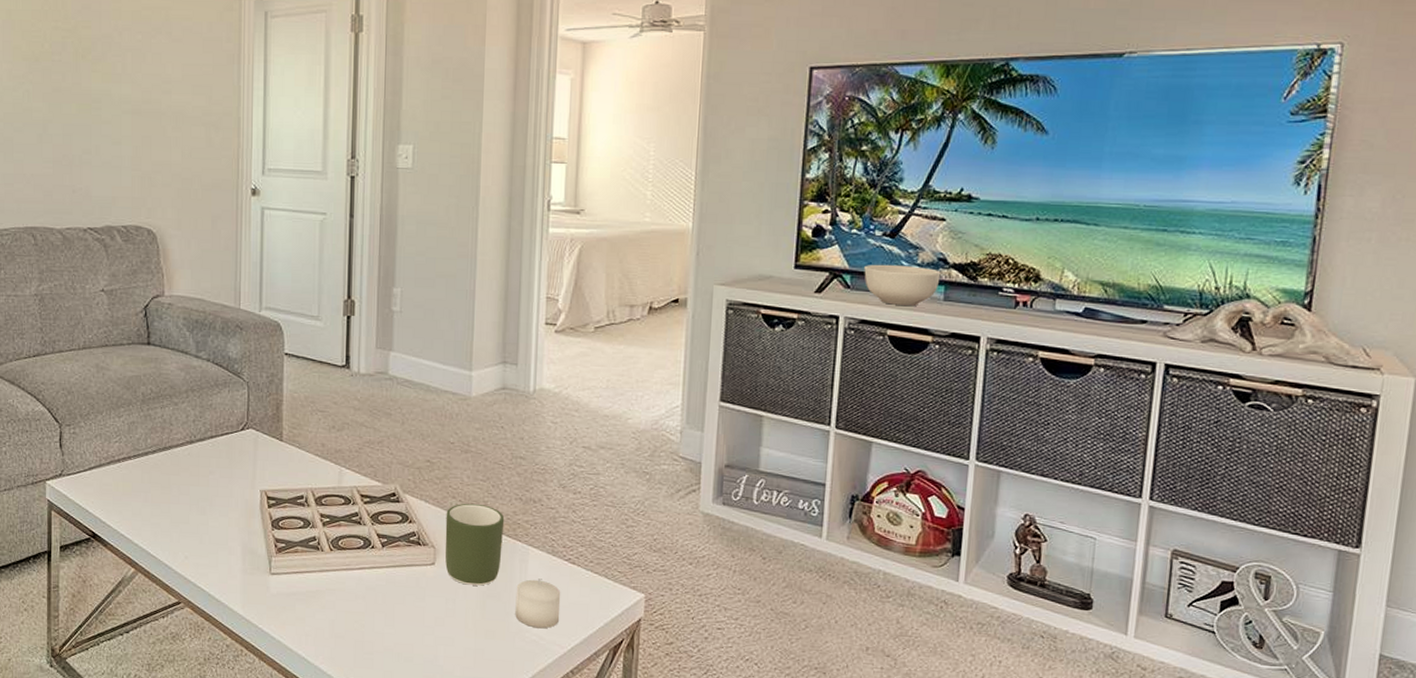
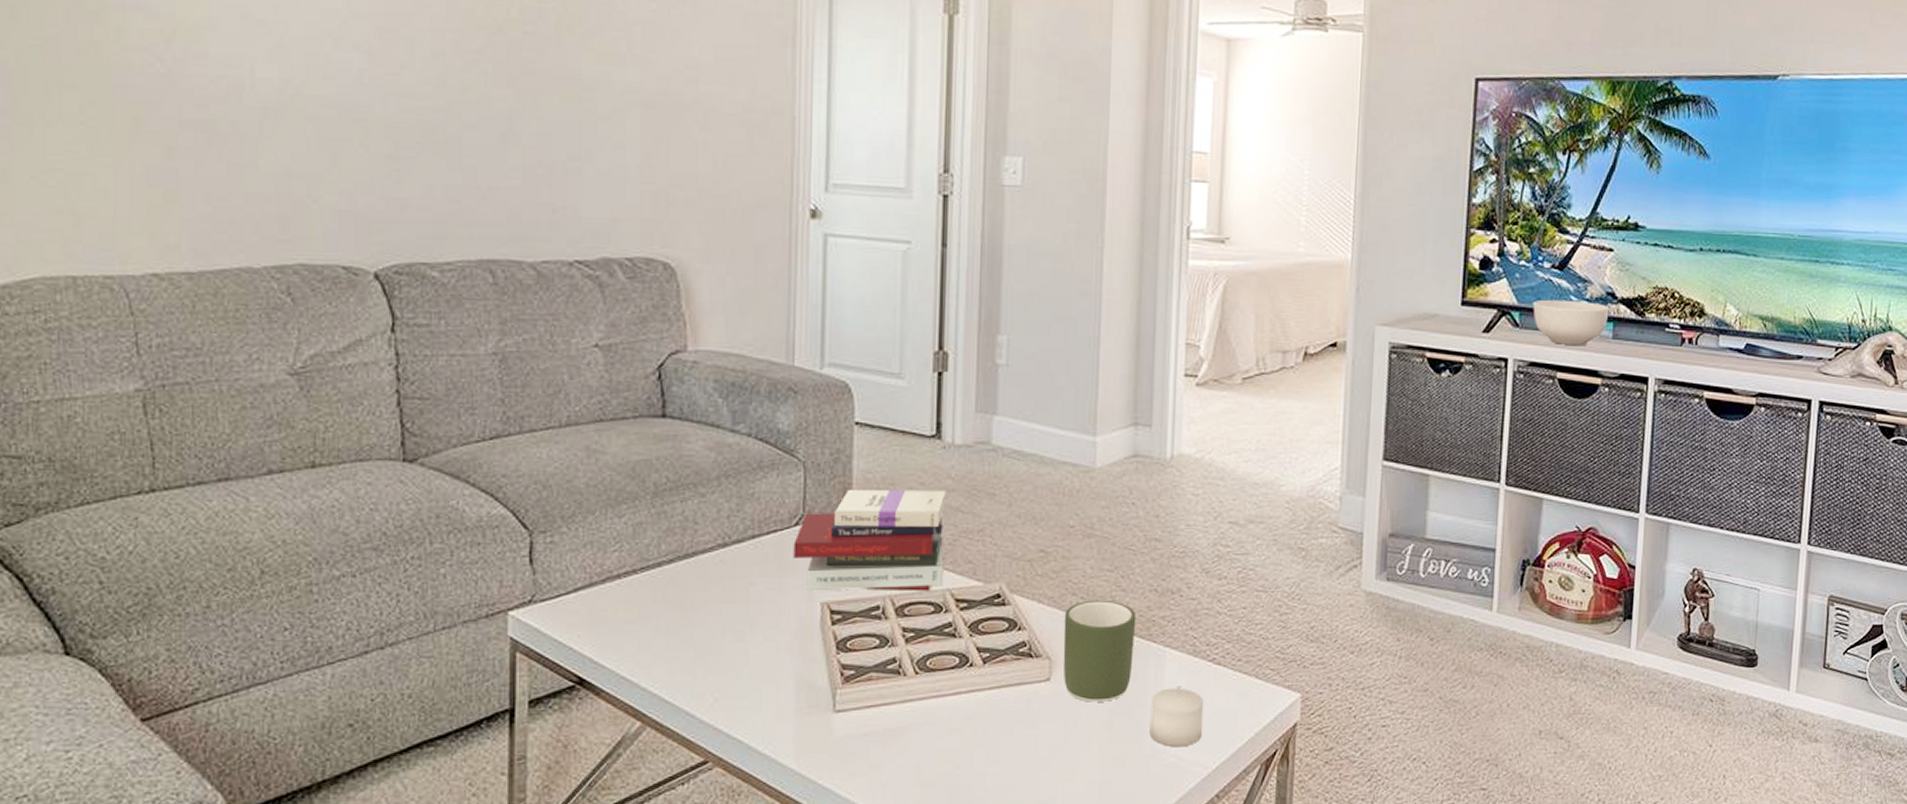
books: none [240,404,353,487] -> present [793,489,946,592]

